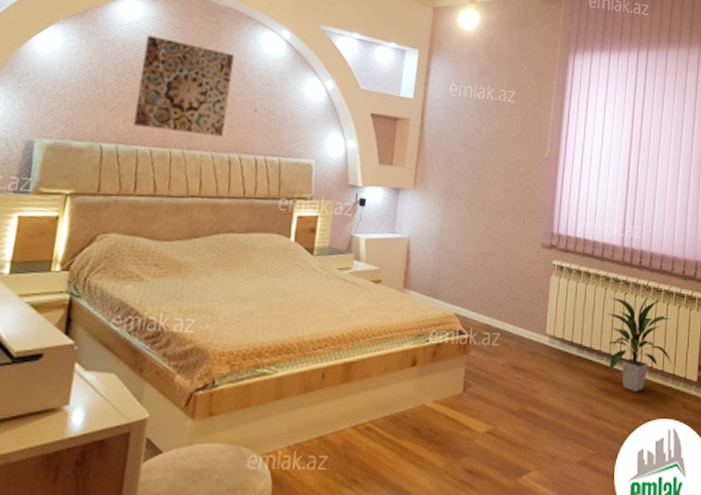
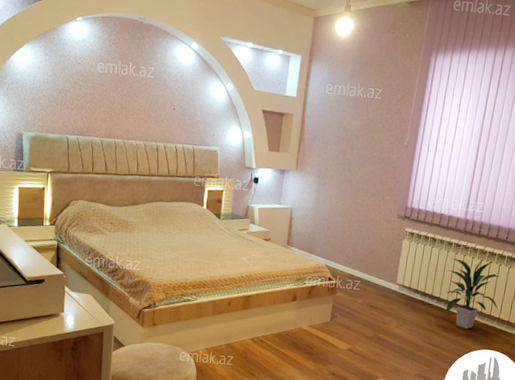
wall art: present [133,35,235,137] -> none [87,50,157,130]

